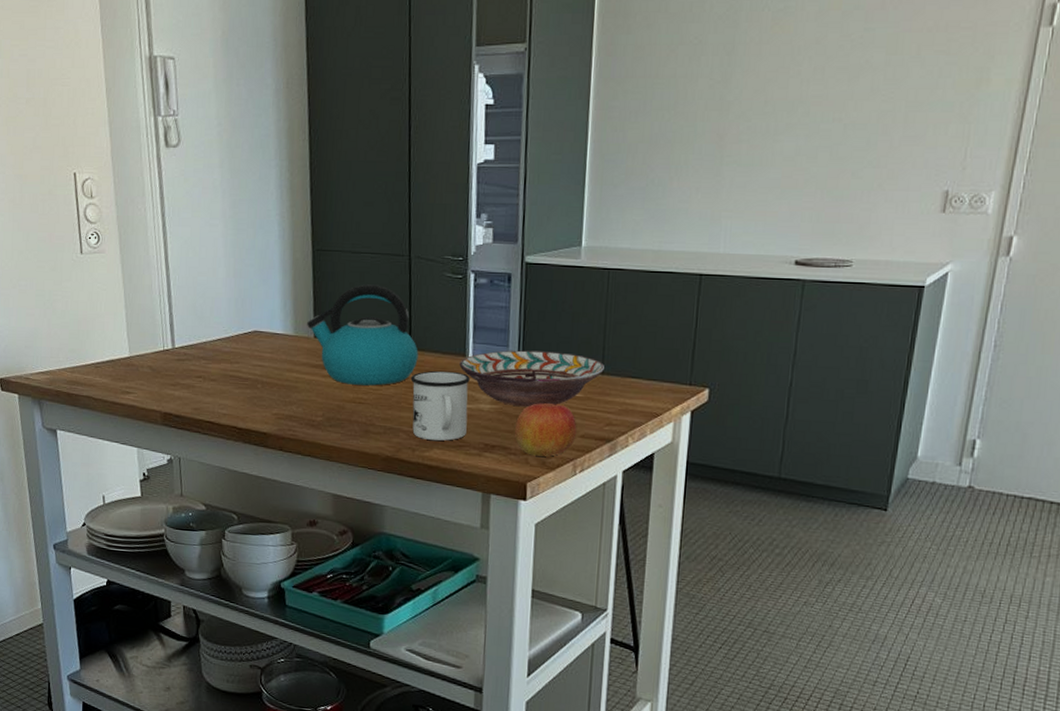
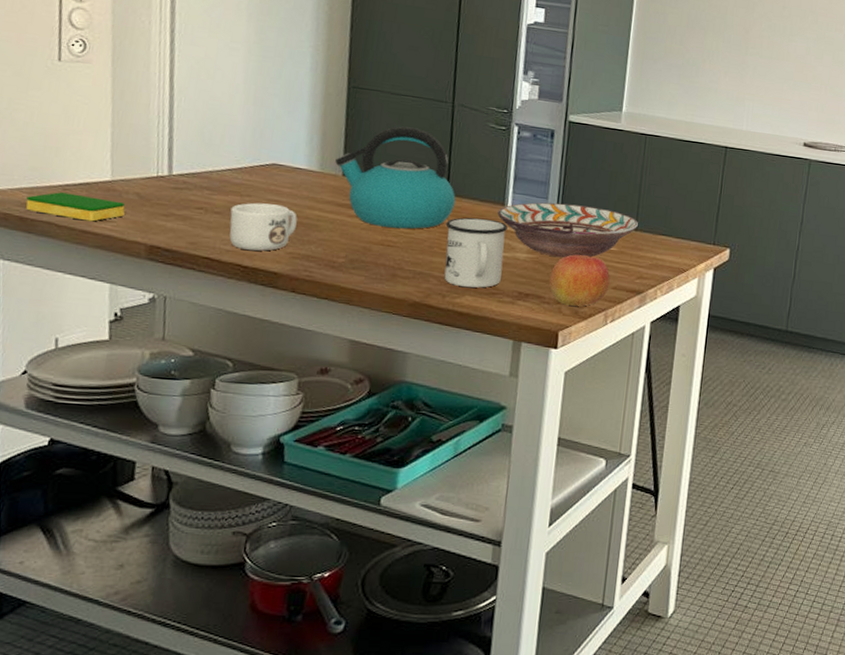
dish sponge: none [70,370,142,394] -> present [25,192,125,222]
mug: none [223,368,279,413] -> present [229,202,298,251]

